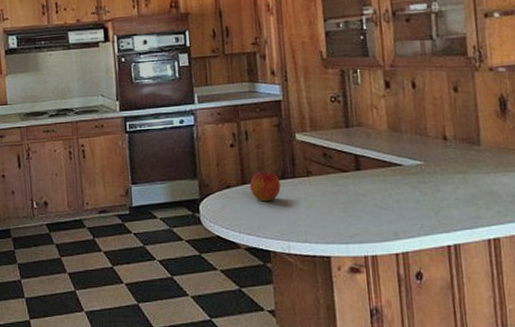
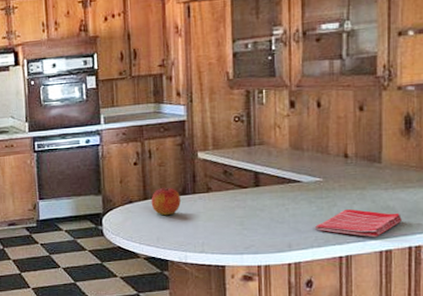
dish towel: none [420,194,507,225] -> present [315,209,402,238]

